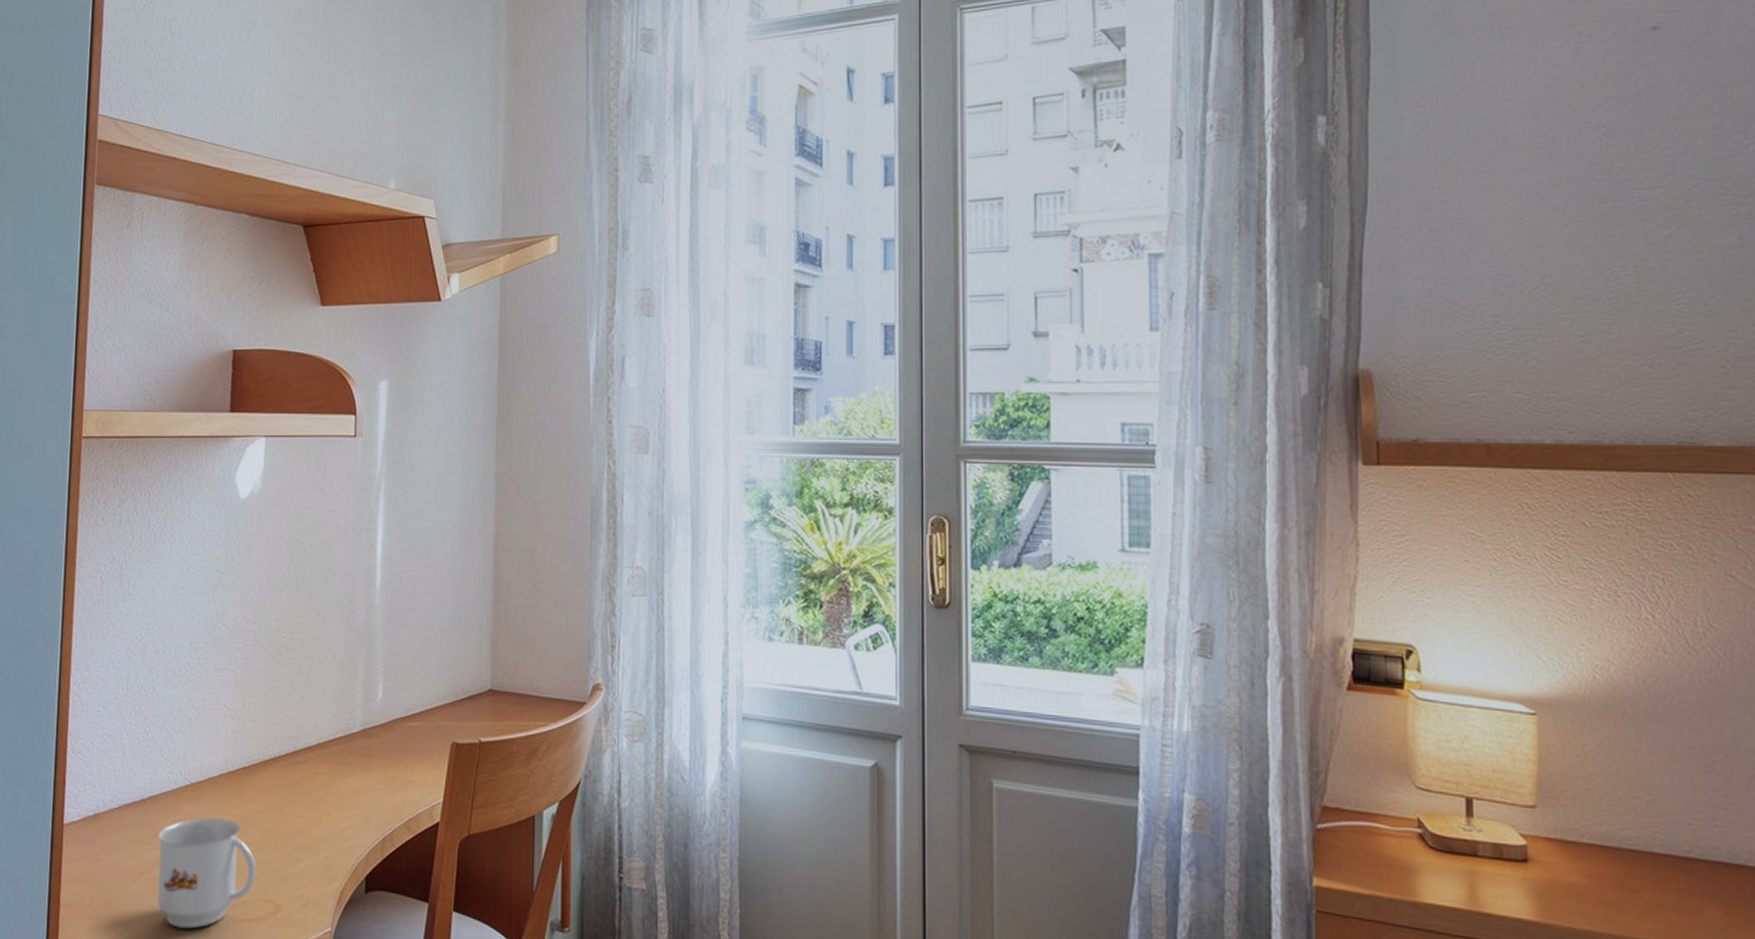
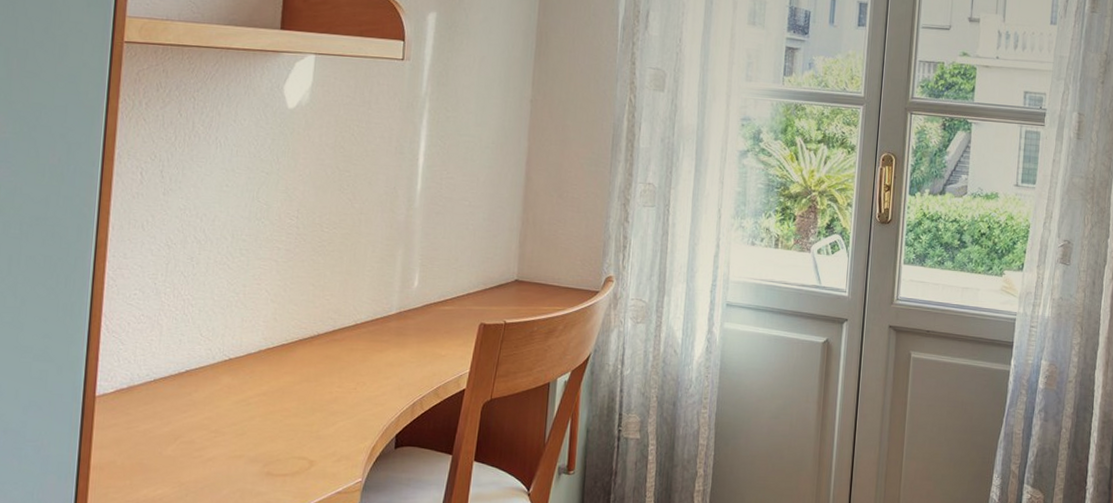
mug: present [157,817,257,929] -> none [192,388,293,484]

